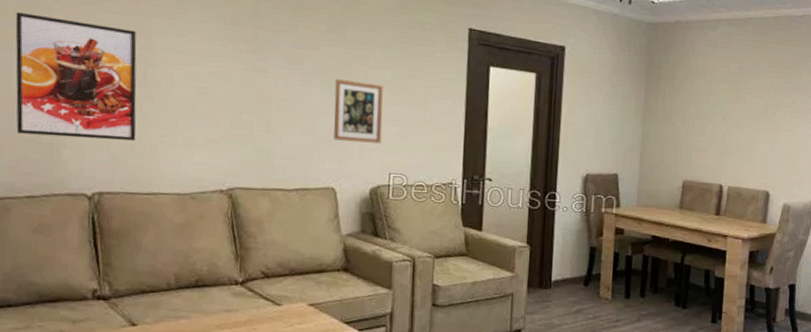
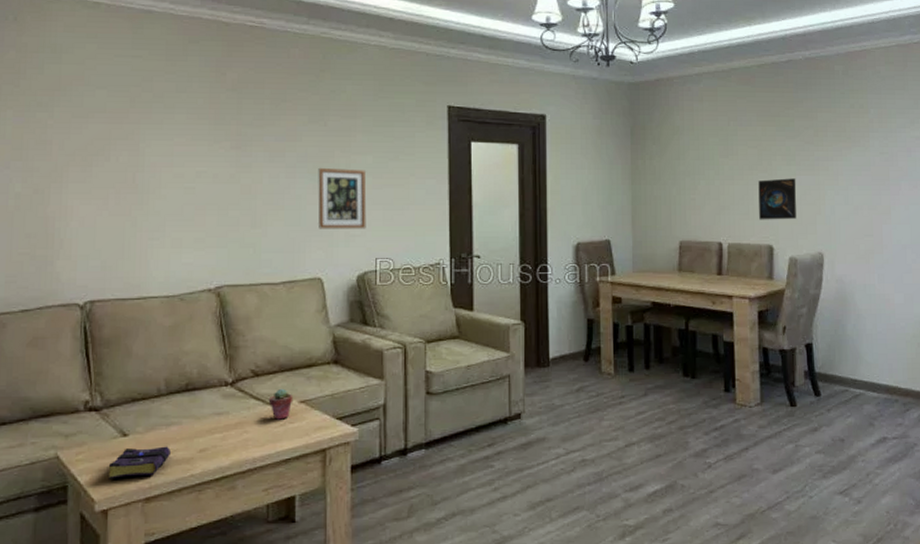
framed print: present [15,12,137,141] -> none [12,131,126,248]
potted succulent: none [277,290,303,320] -> present [268,388,294,420]
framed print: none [759,128,798,168] -> present [758,178,797,220]

